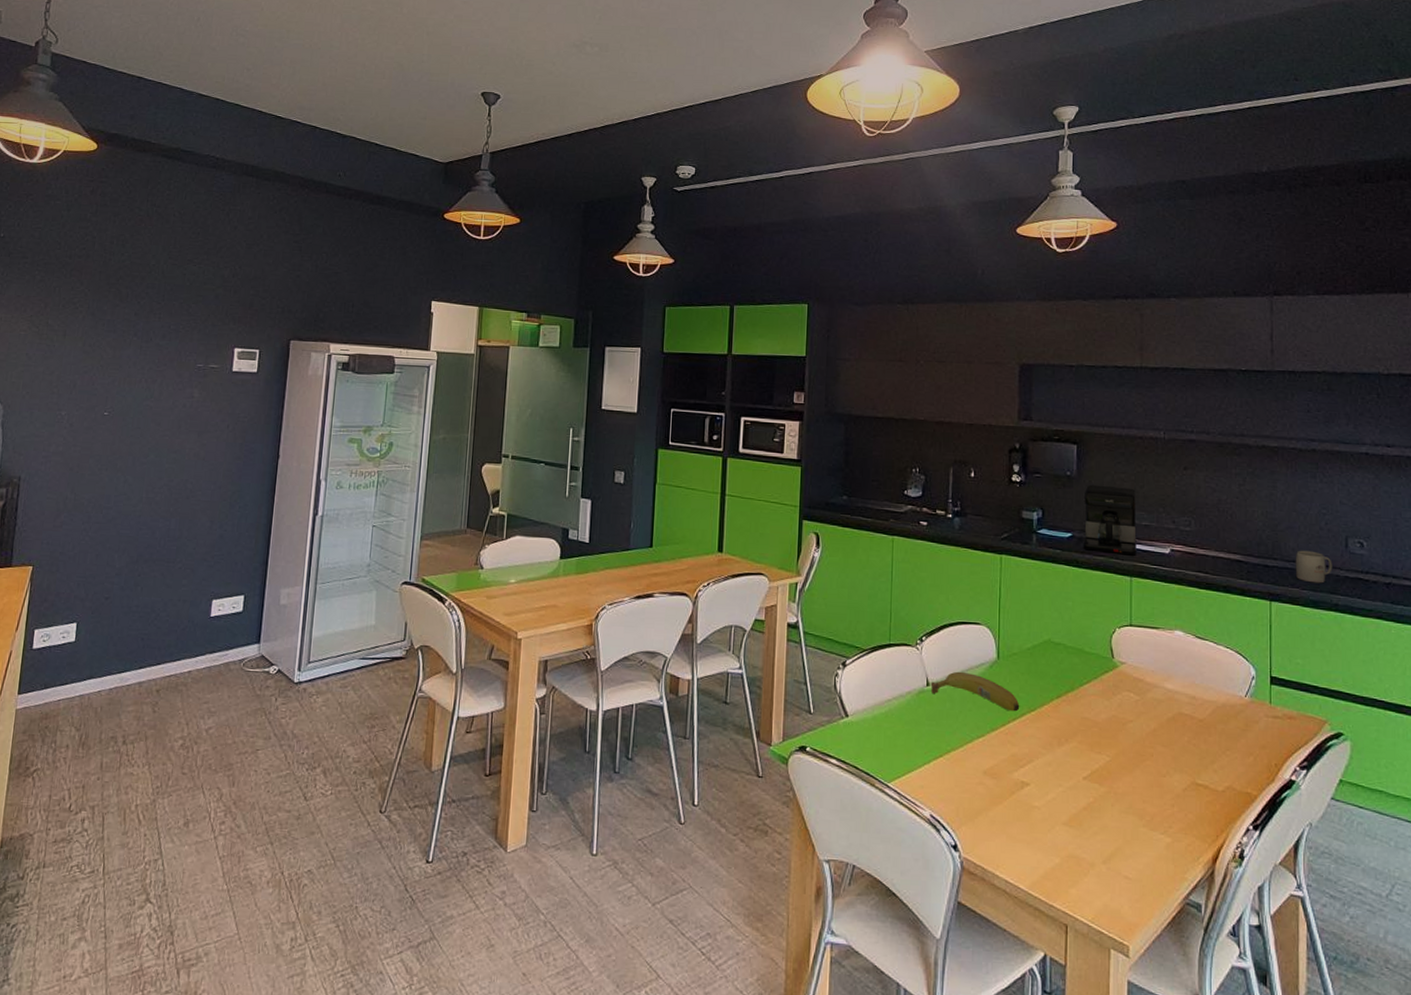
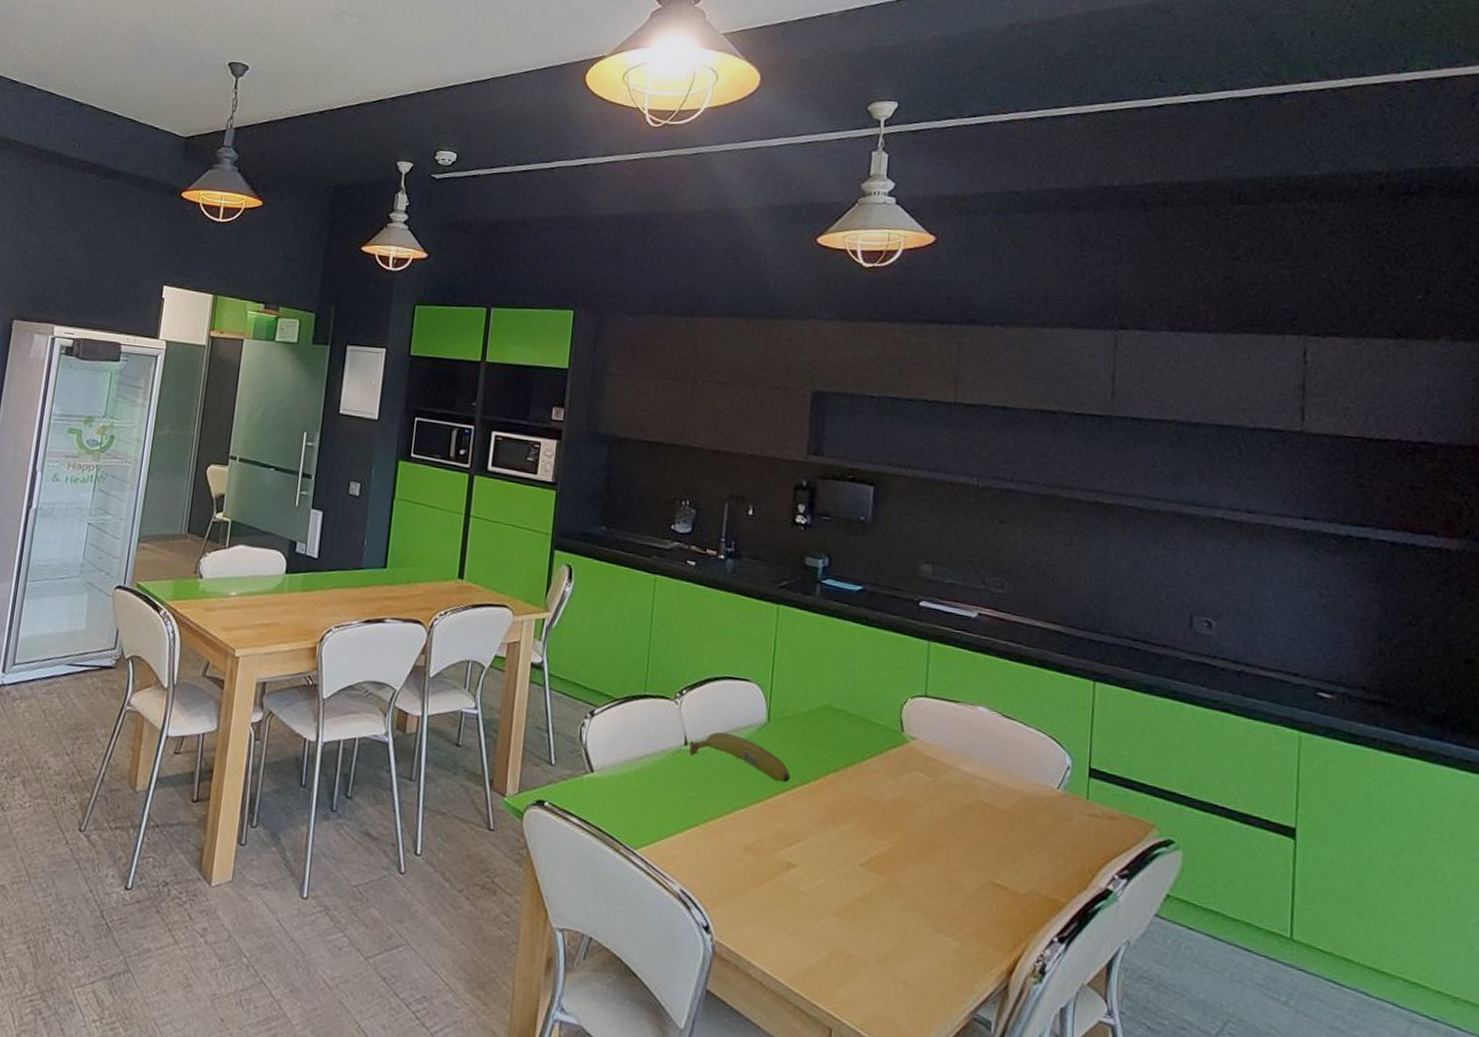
coffee maker: present [1083,484,1137,557] -> none [874,532,940,619]
mug: present [1295,550,1333,584] -> none [1126,625,1173,666]

